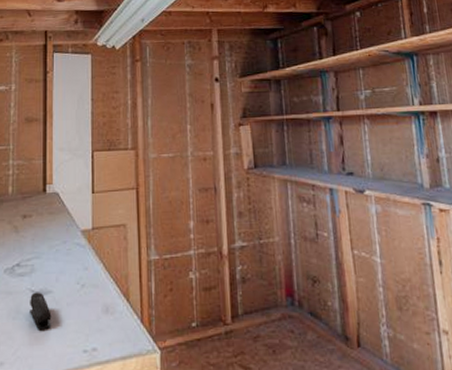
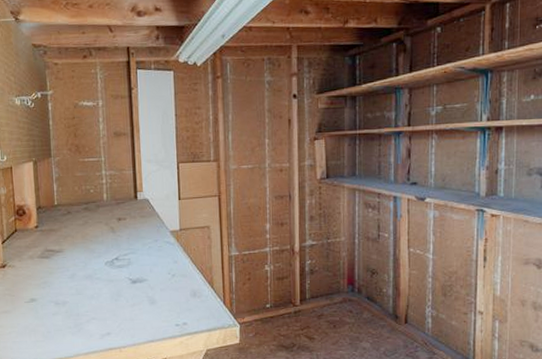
stapler: present [30,292,52,330] -> none [129,280,148,309]

